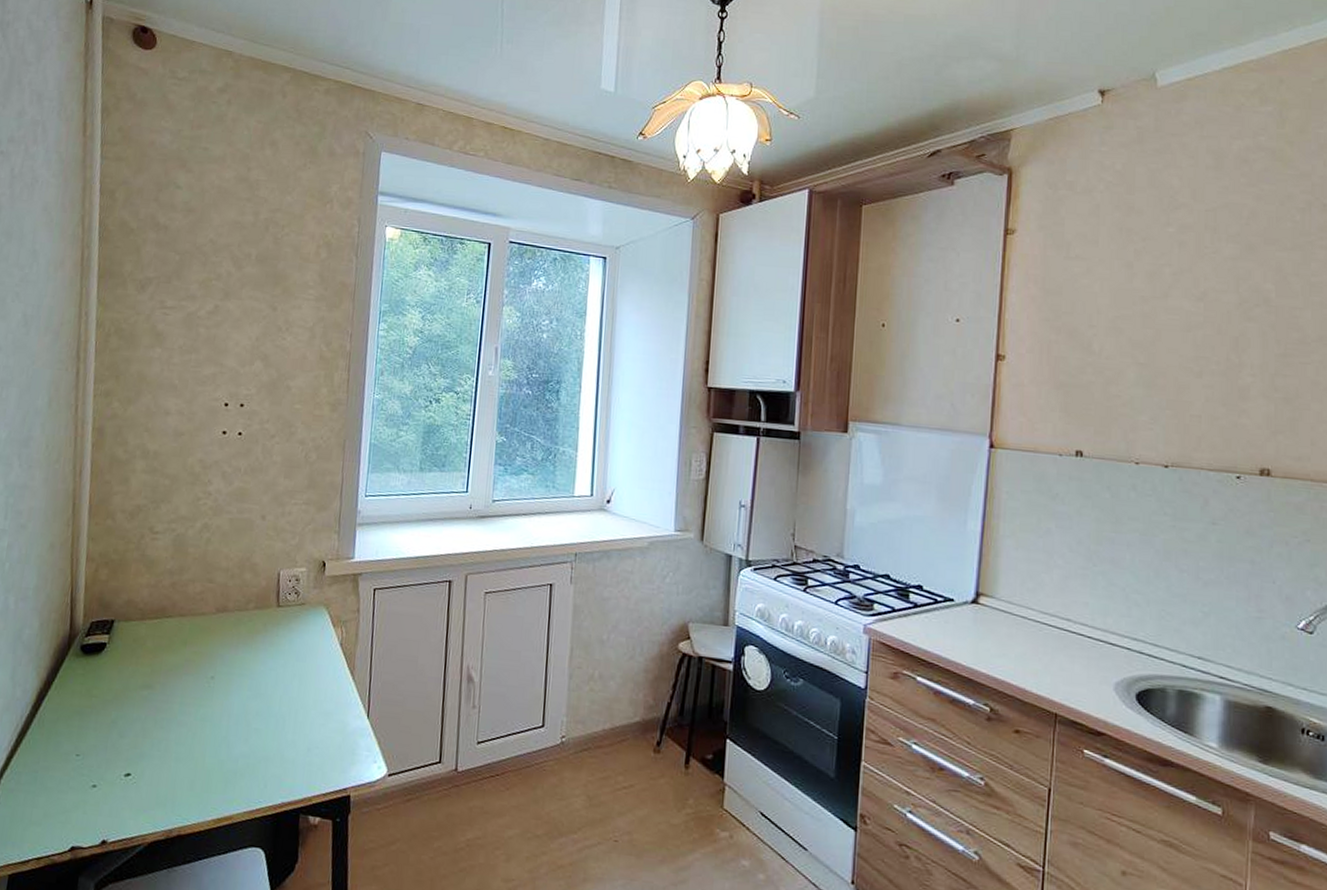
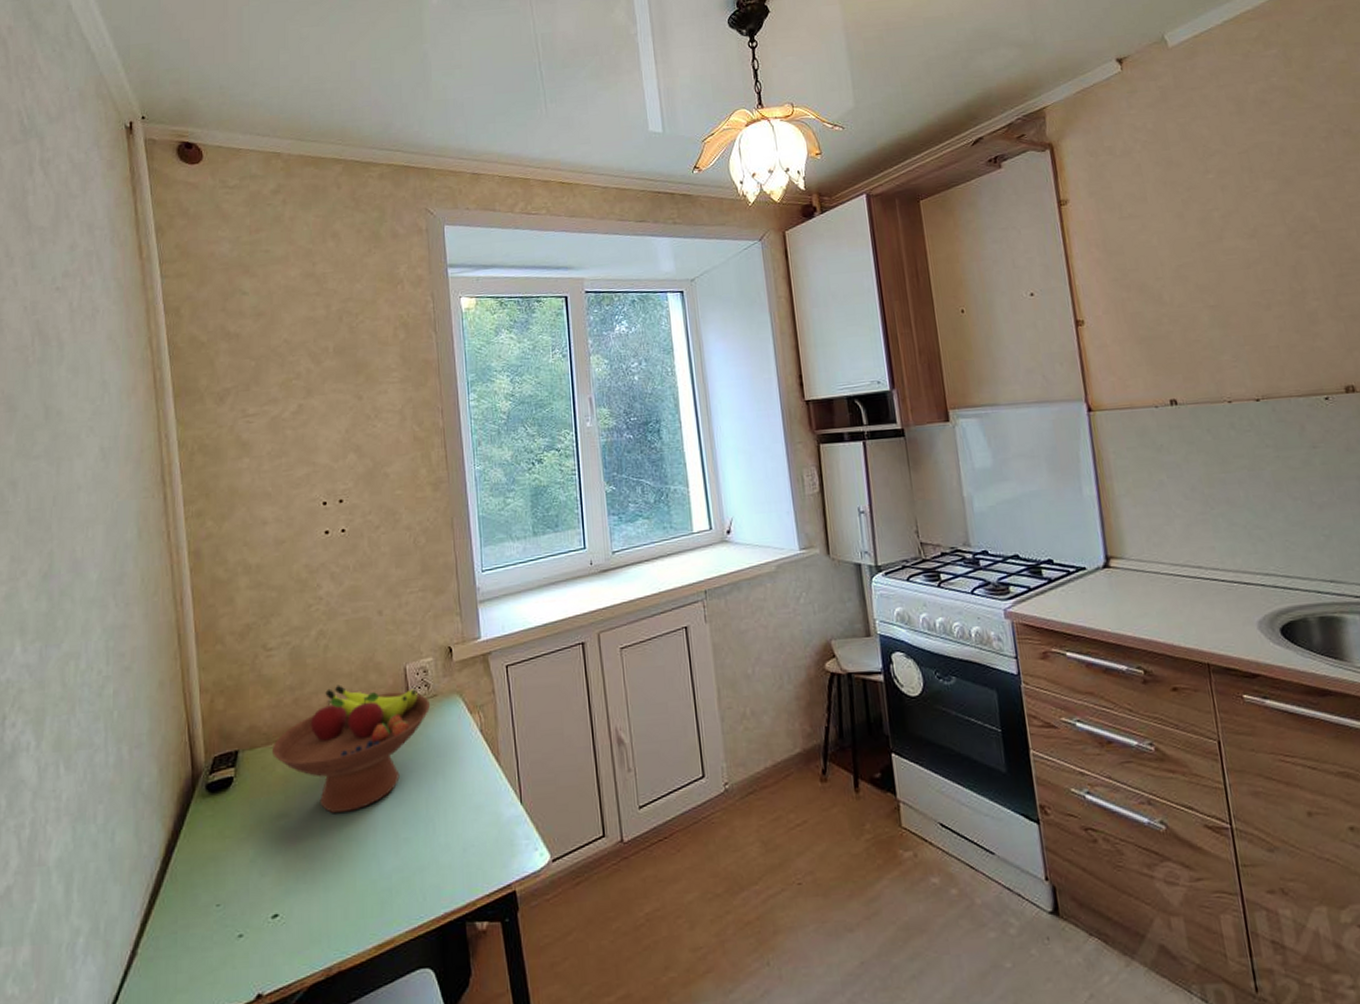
fruit bowl: none [145,577,297,695] -> present [272,685,430,814]

